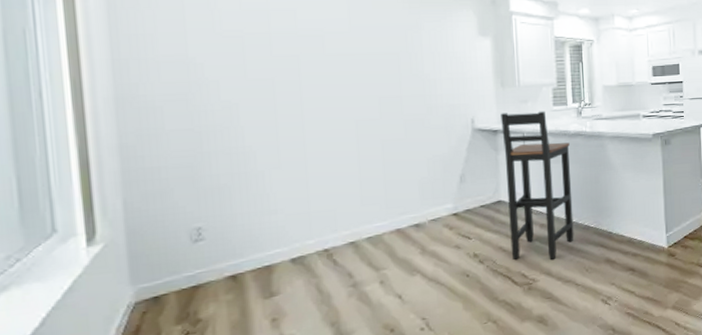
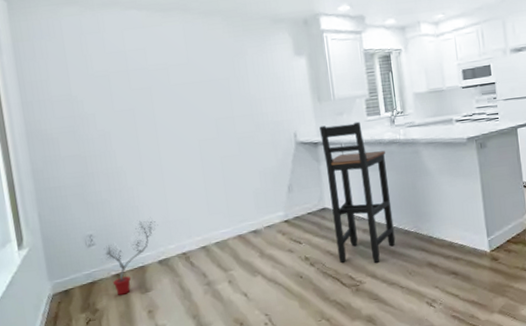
potted tree: none [216,211,295,302] -> present [104,220,158,296]

